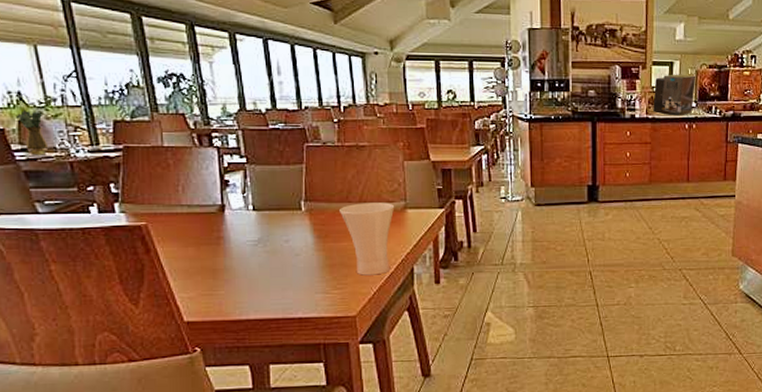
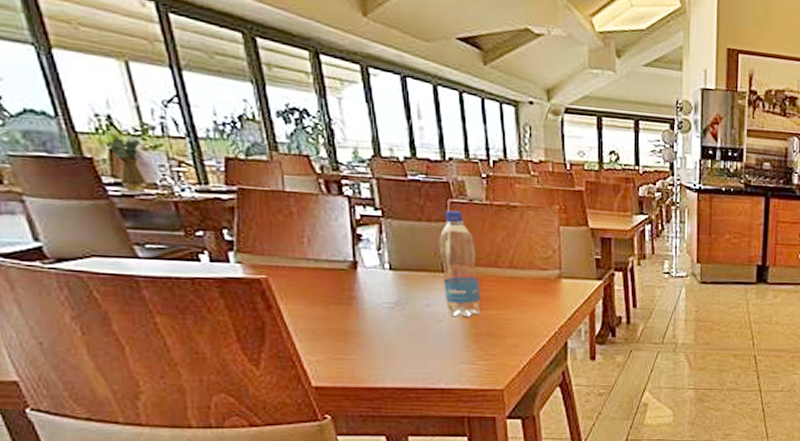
bottle: none [296,153,335,251] -> present [439,210,481,318]
cup: present [340,202,395,276] -> none [487,269,549,348]

